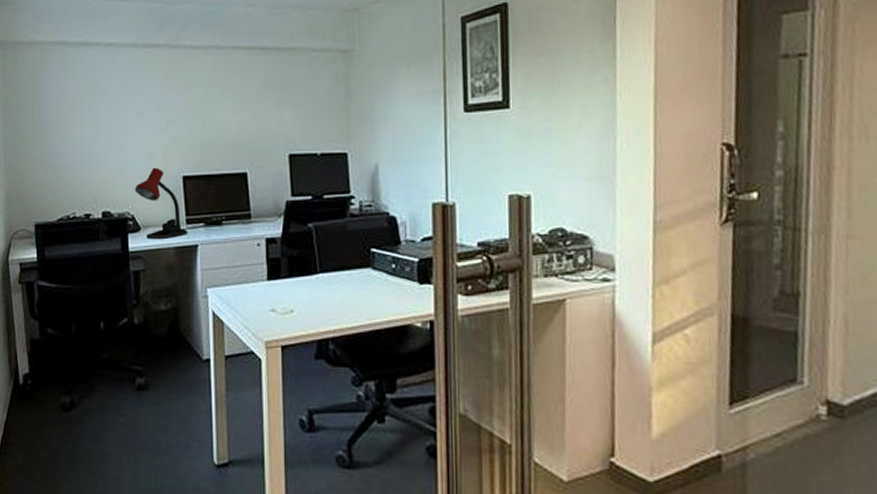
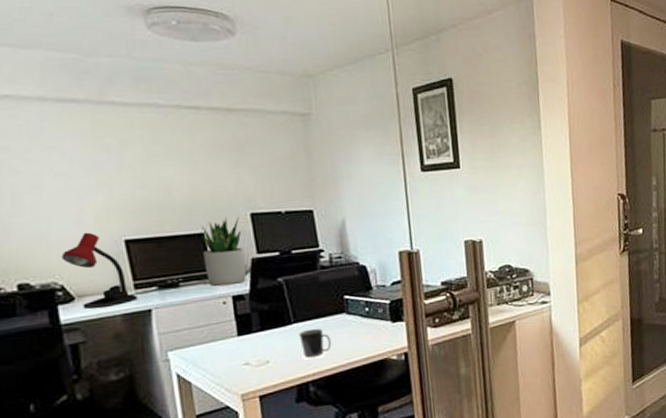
planter: none [245,157,280,228] -> present [202,217,246,286]
mug: none [323,281,354,314] -> present [299,328,331,360]

